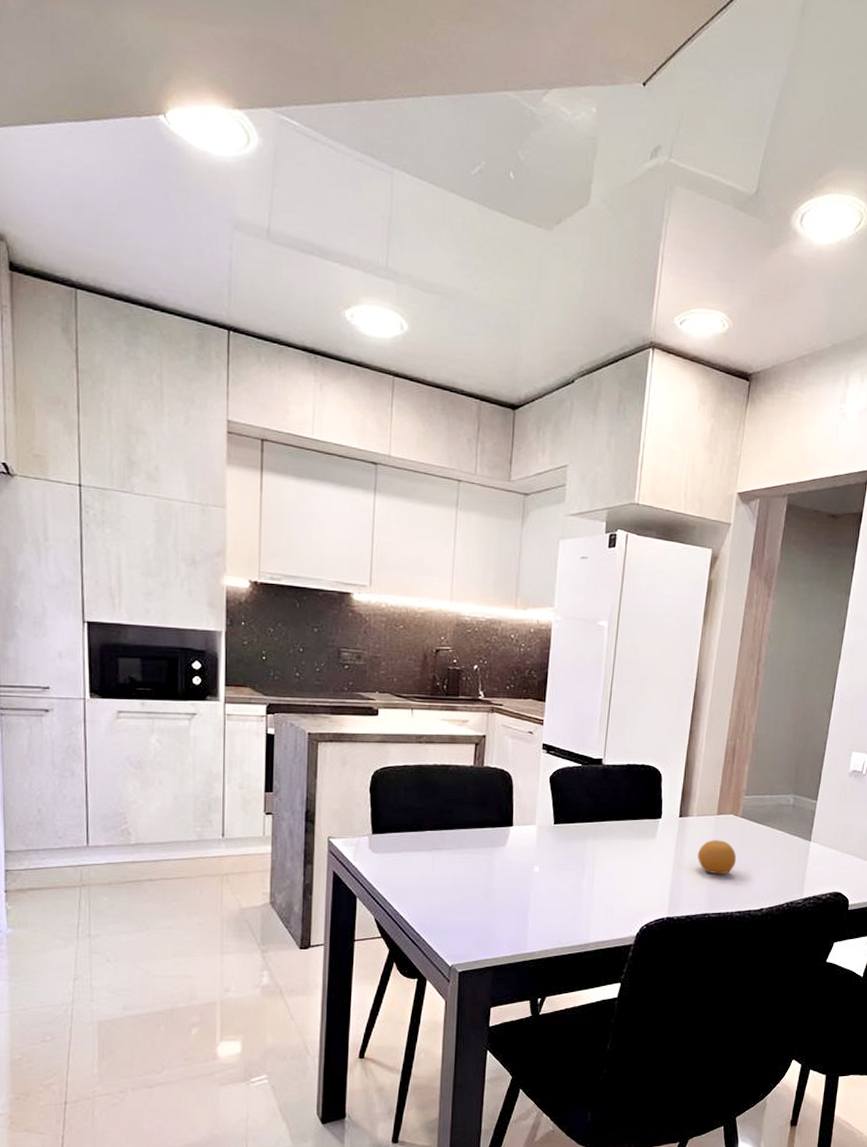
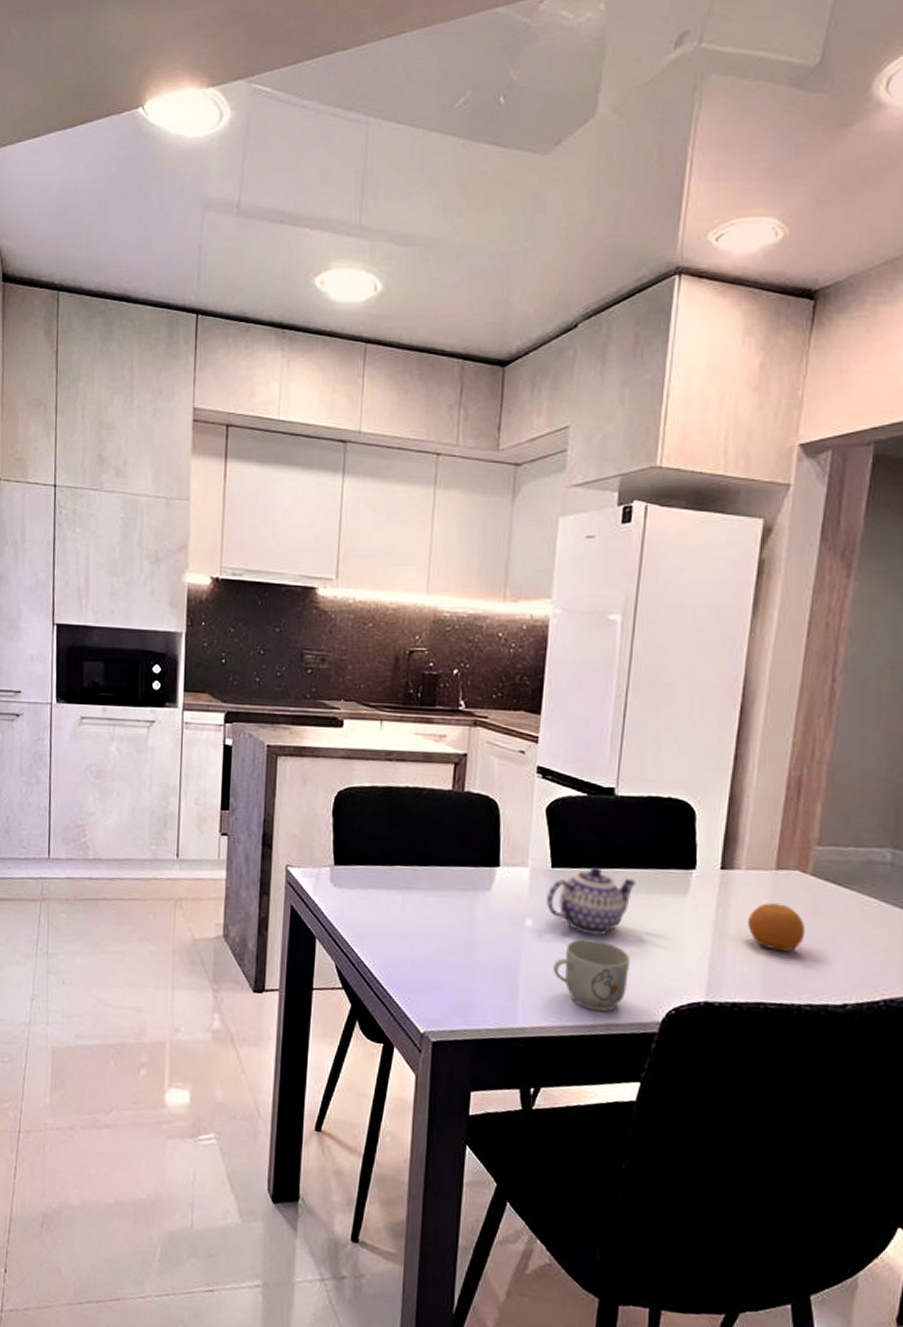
teapot: none [550,821,618,875] -> present [547,867,636,936]
mug: none [555,878,613,932] -> present [553,939,630,1012]

